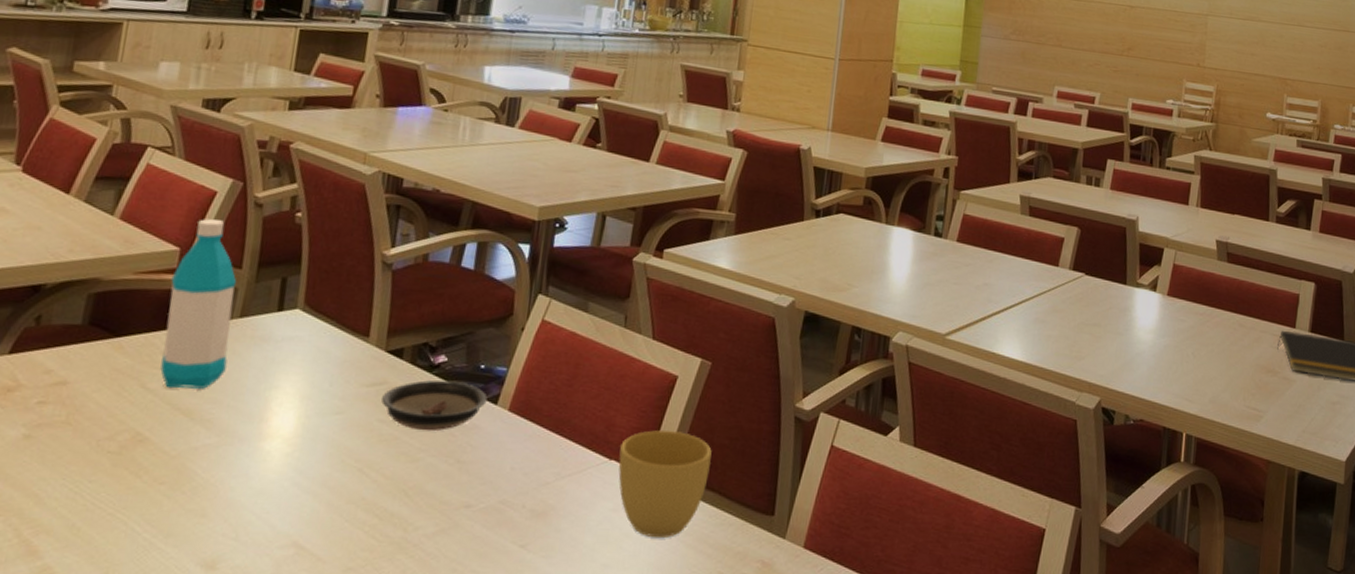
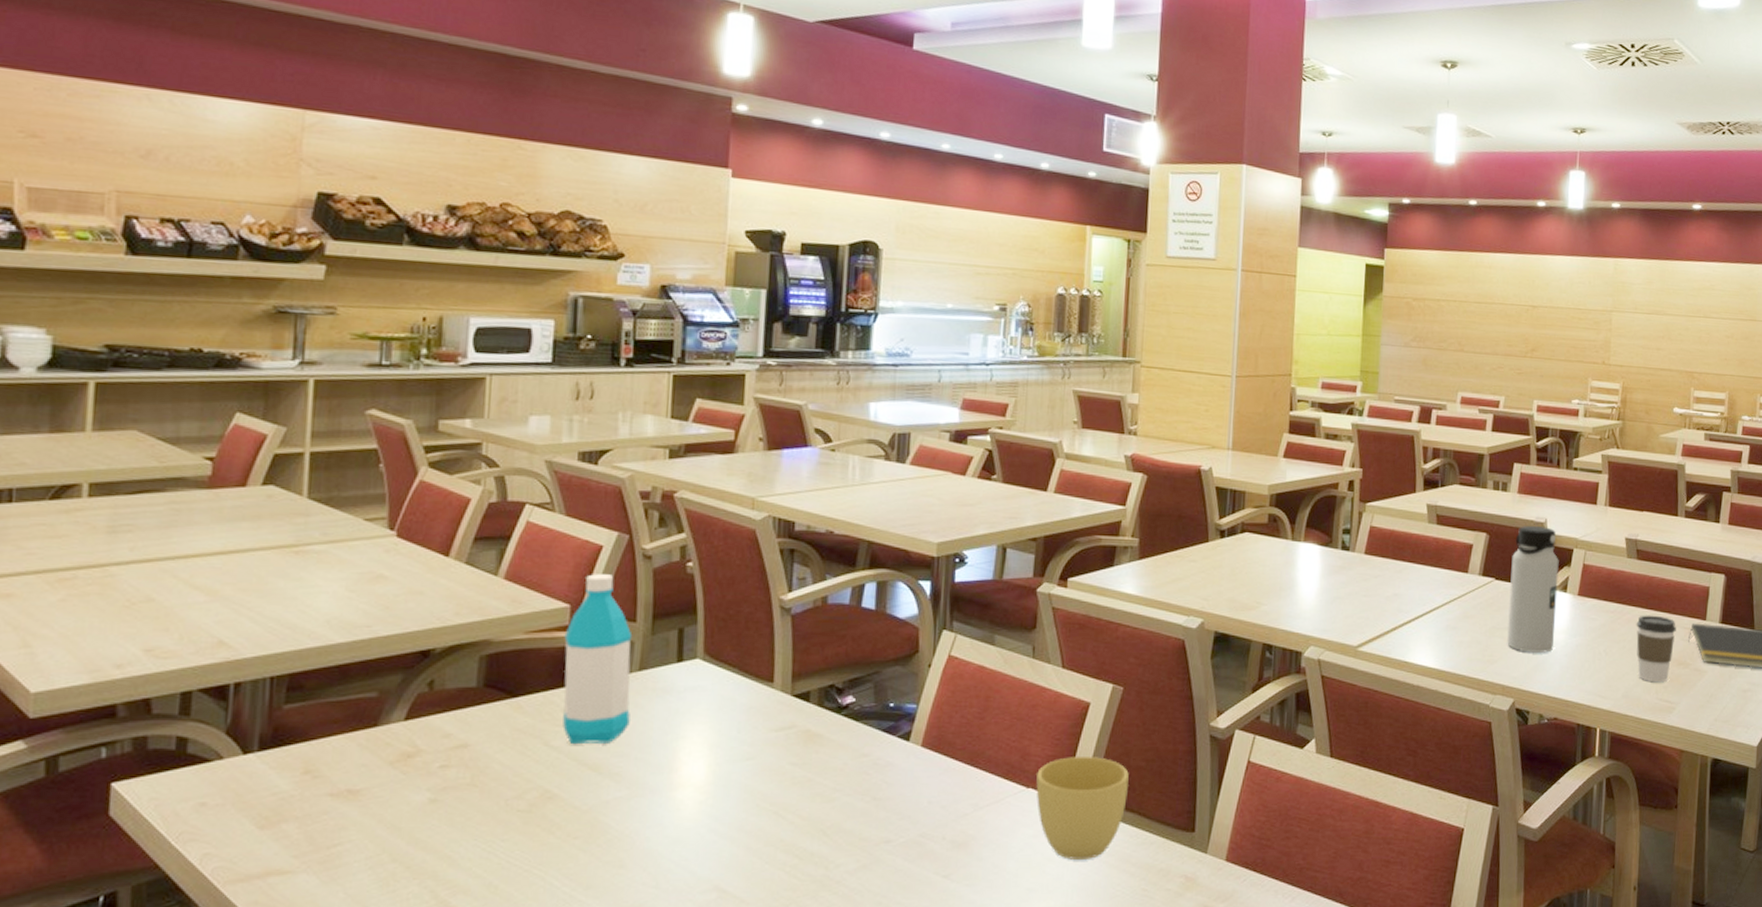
saucer: present [381,380,488,431] -> none [792,720,899,771]
water bottle: none [1095,222,1150,352] -> present [1507,526,1559,653]
coffee cup: none [1225,319,1265,390] -> present [1636,615,1676,683]

